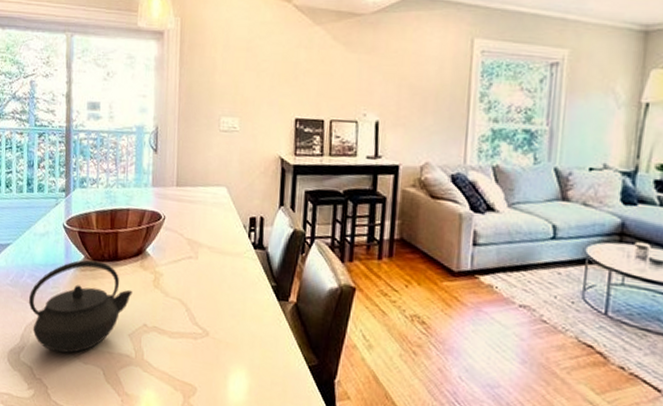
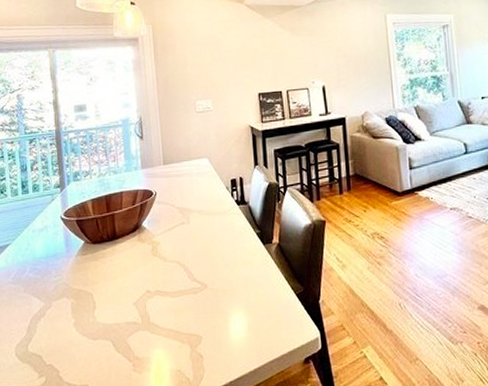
kettle: present [29,259,133,354] -> none [33,243,133,336]

